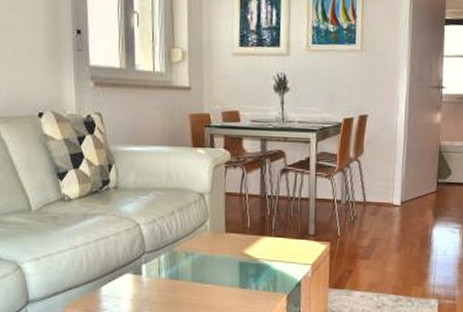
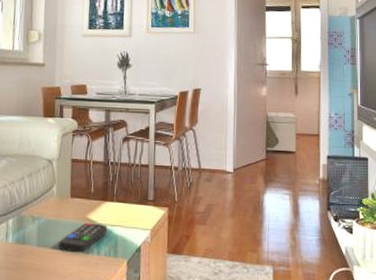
remote control: none [214,258,266,288] -> present [58,223,108,253]

